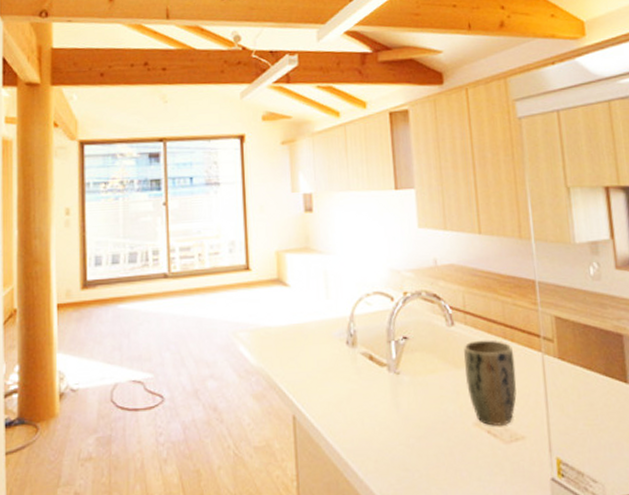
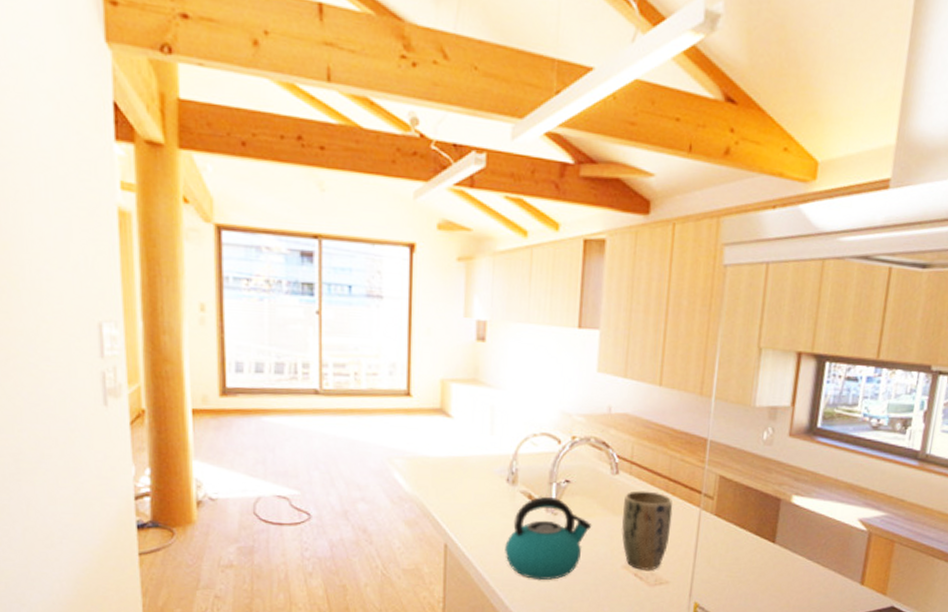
kettle: none [352,355,436,447] -> present [505,496,592,581]

